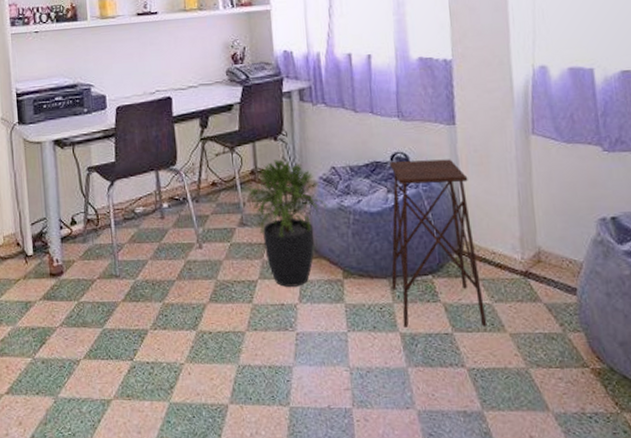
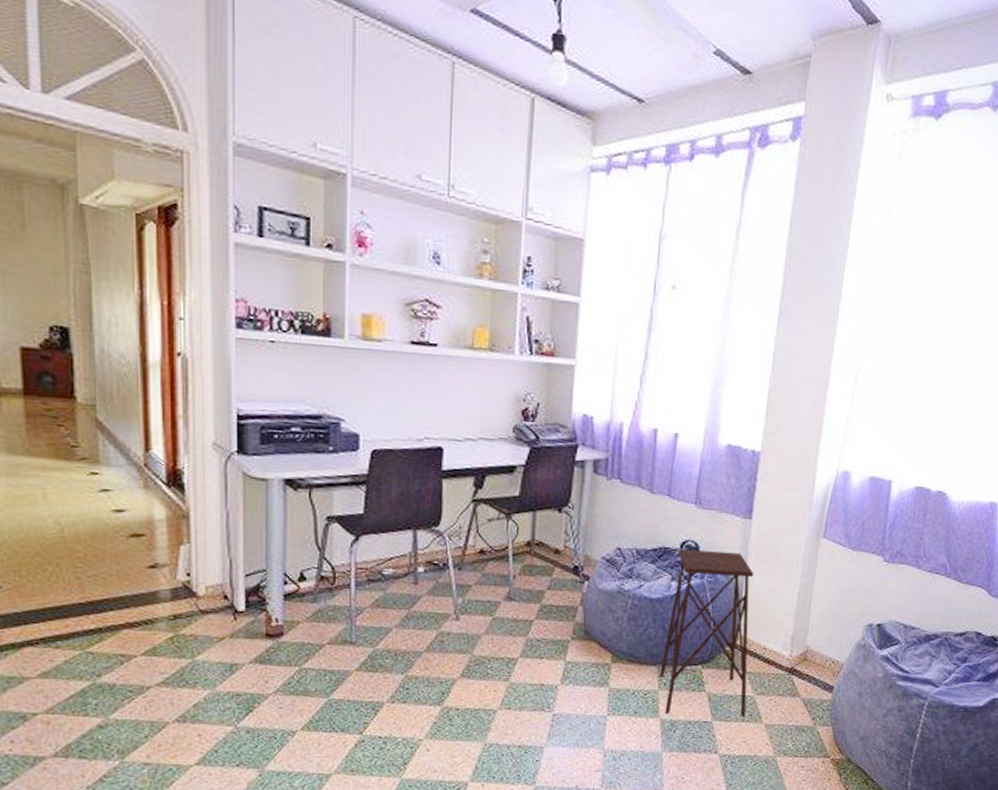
potted plant: present [248,158,327,287] -> none [520,532,606,668]

